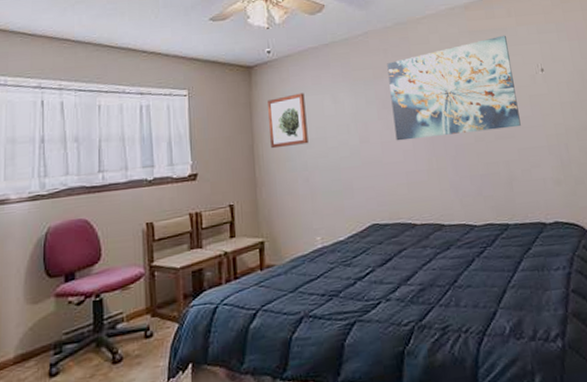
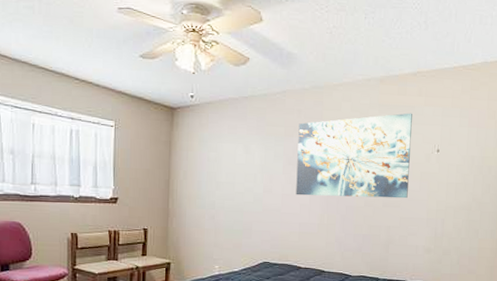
wall art: present [268,93,309,149] -> none [185,139,220,186]

